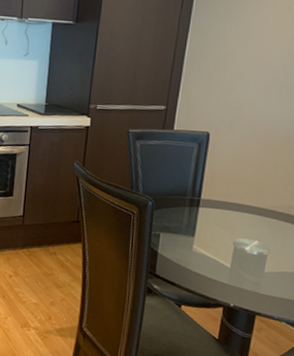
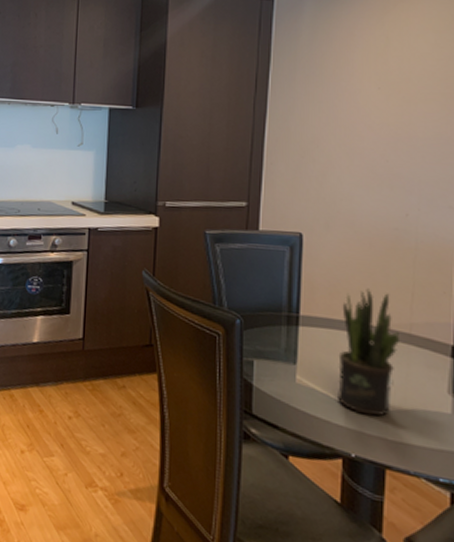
potted plant: none [224,178,280,277] -> present [338,288,401,417]

